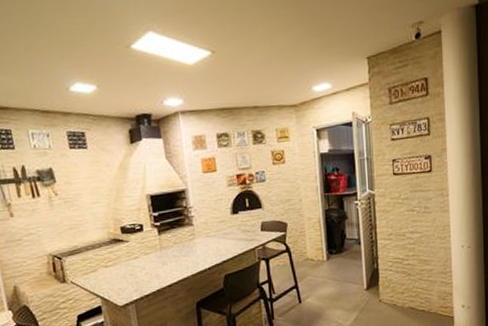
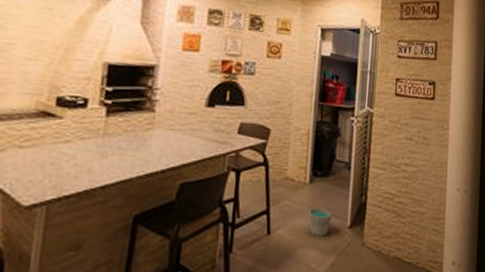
bucket: none [329,272,350,300] -> present [308,200,332,236]

